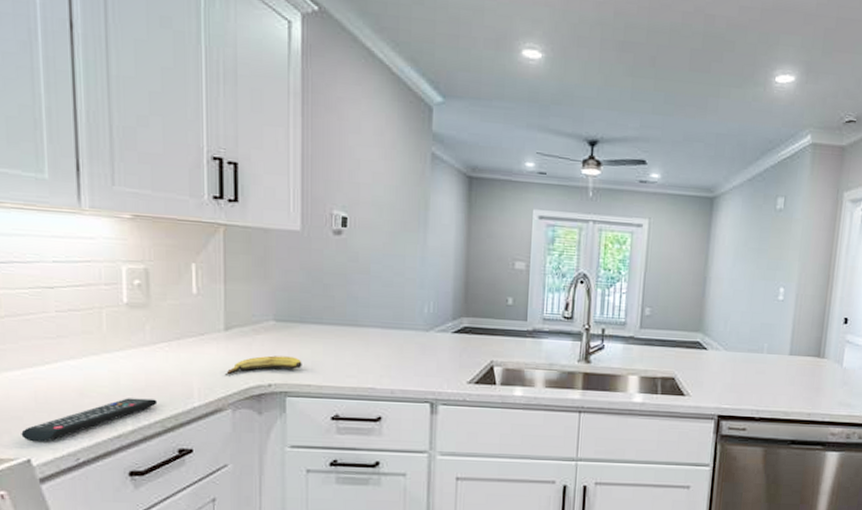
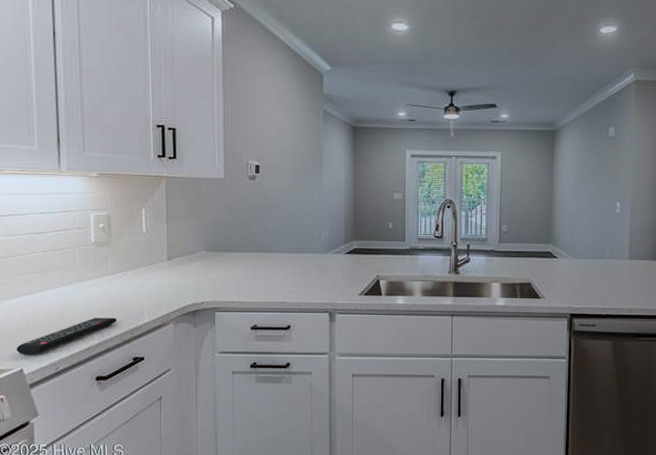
banana: present [226,355,302,375] -> none [169,279,227,296]

